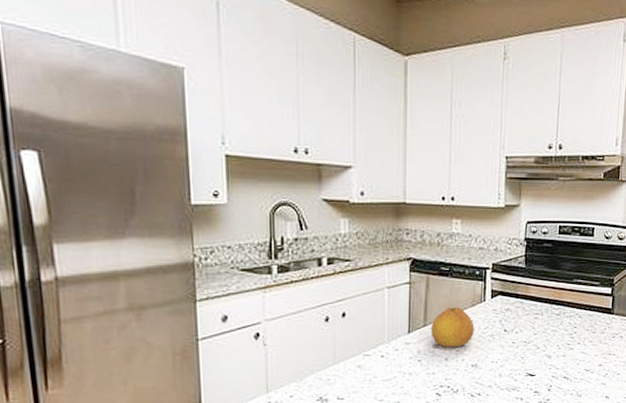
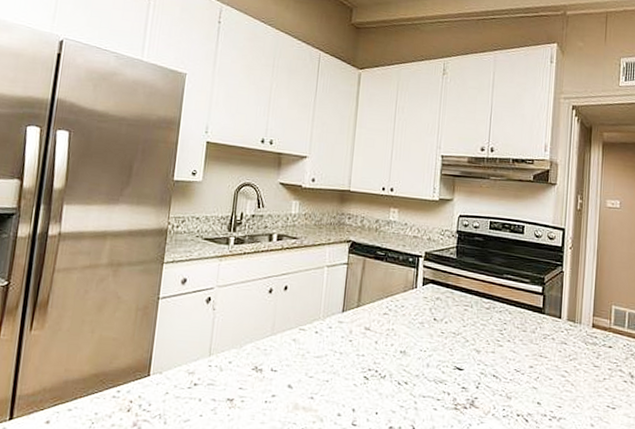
fruit: present [430,307,475,347] -> none [363,291,405,331]

